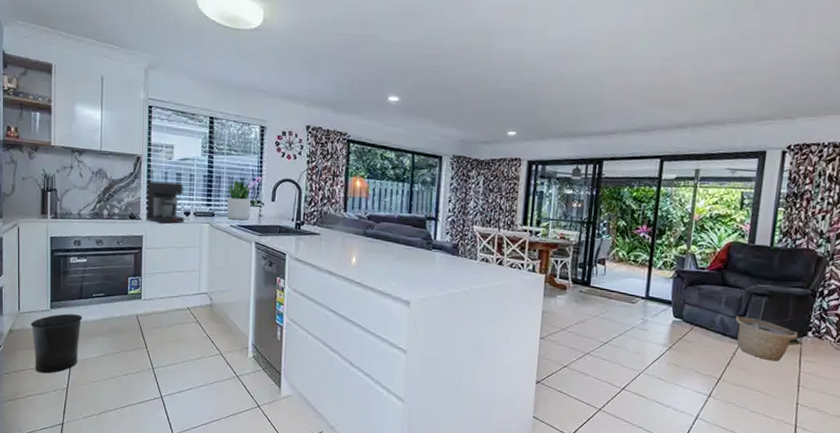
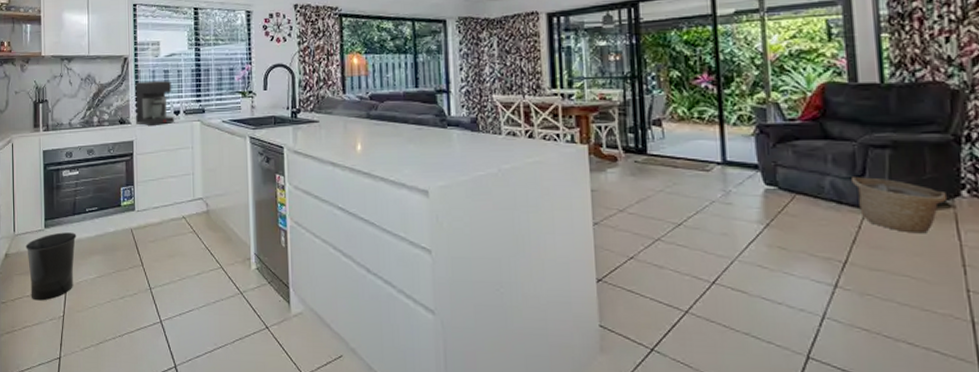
planter: present [226,178,251,221] -> none [216,68,242,114]

